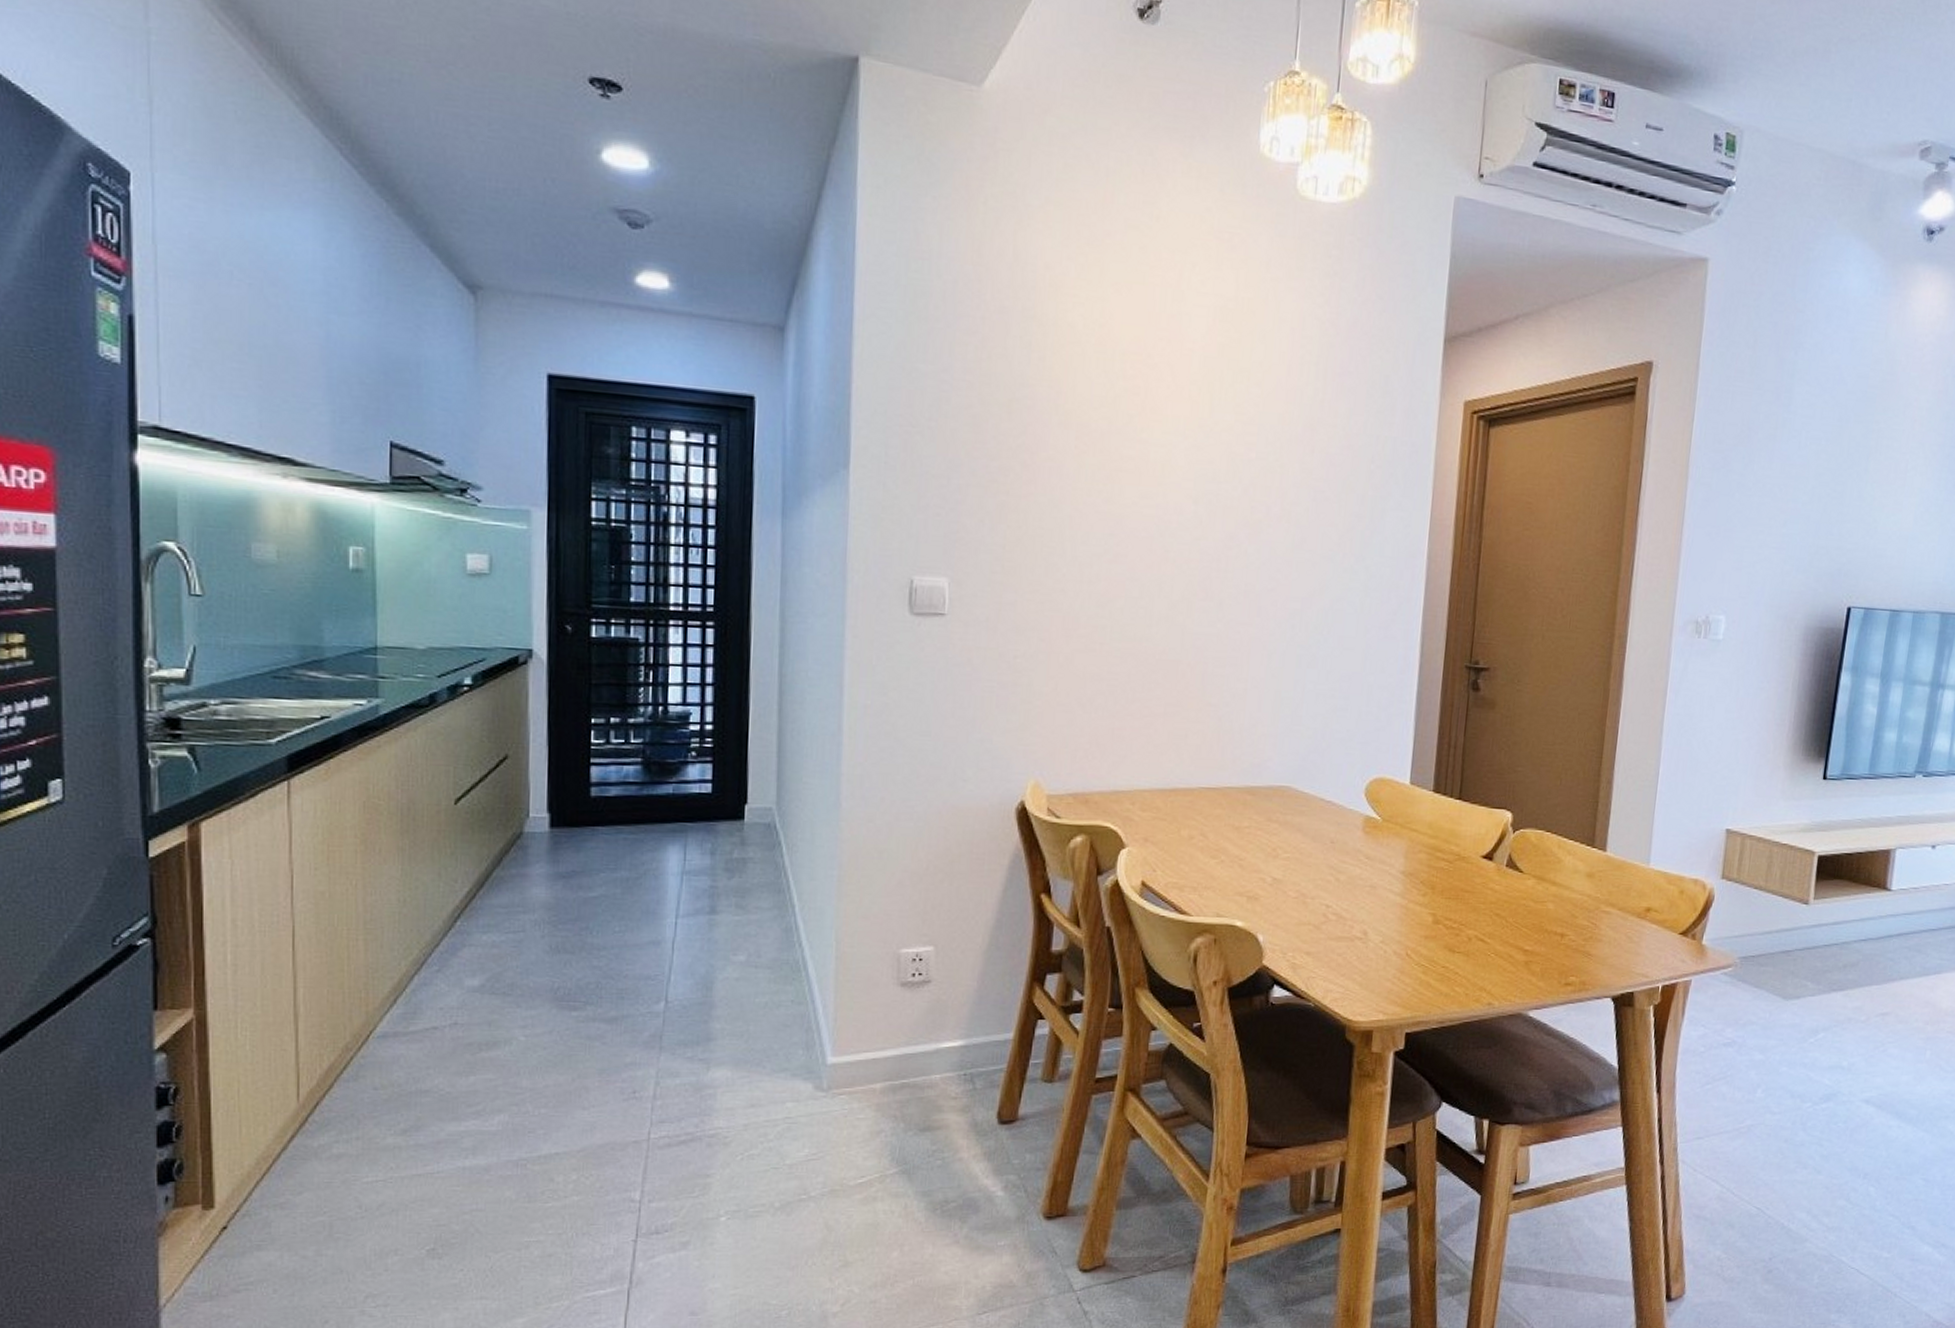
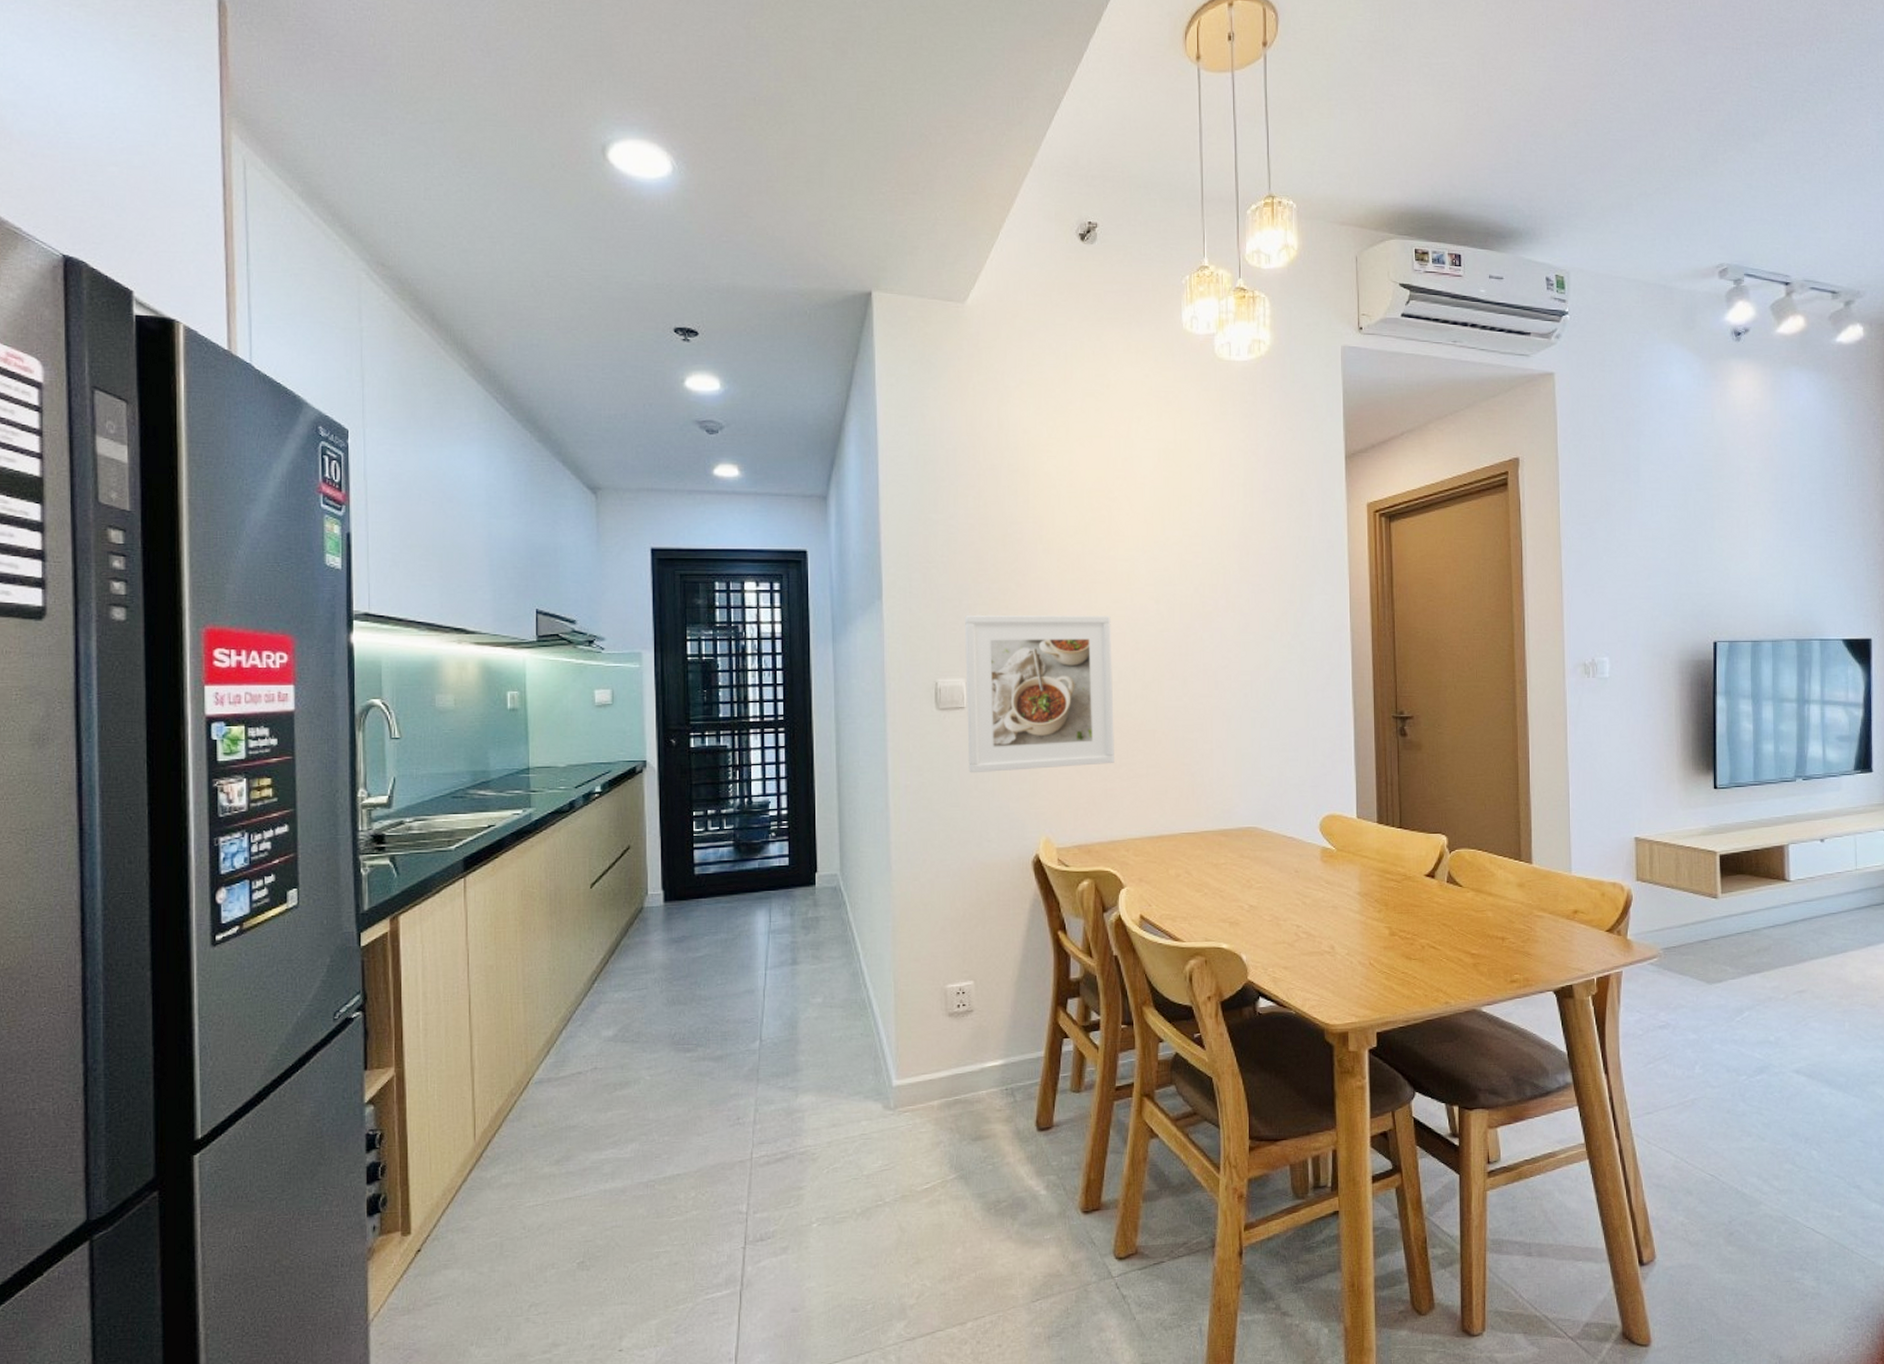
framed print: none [945,498,1137,698] -> present [965,615,1114,774]

